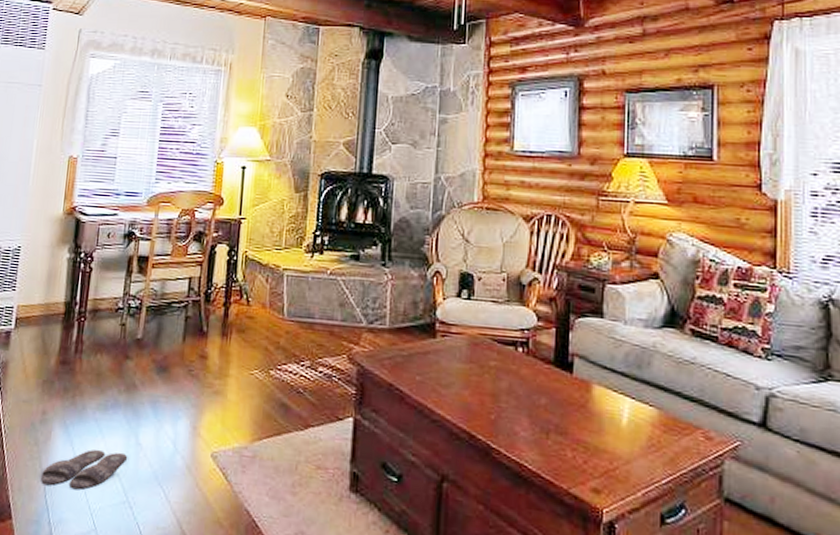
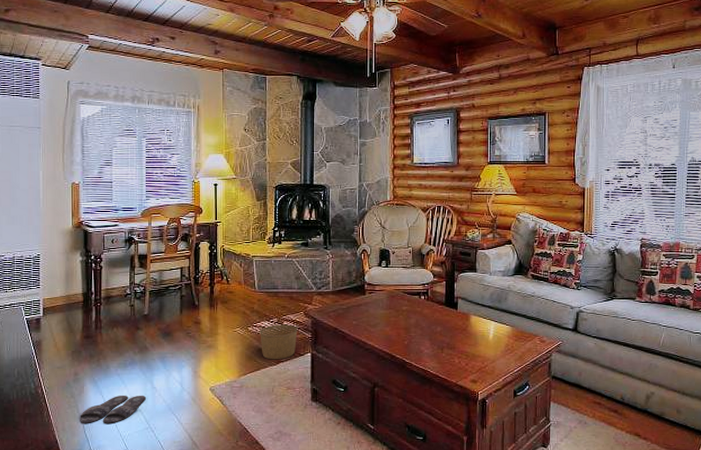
basket: none [284,369,338,423] -> present [260,324,298,360]

